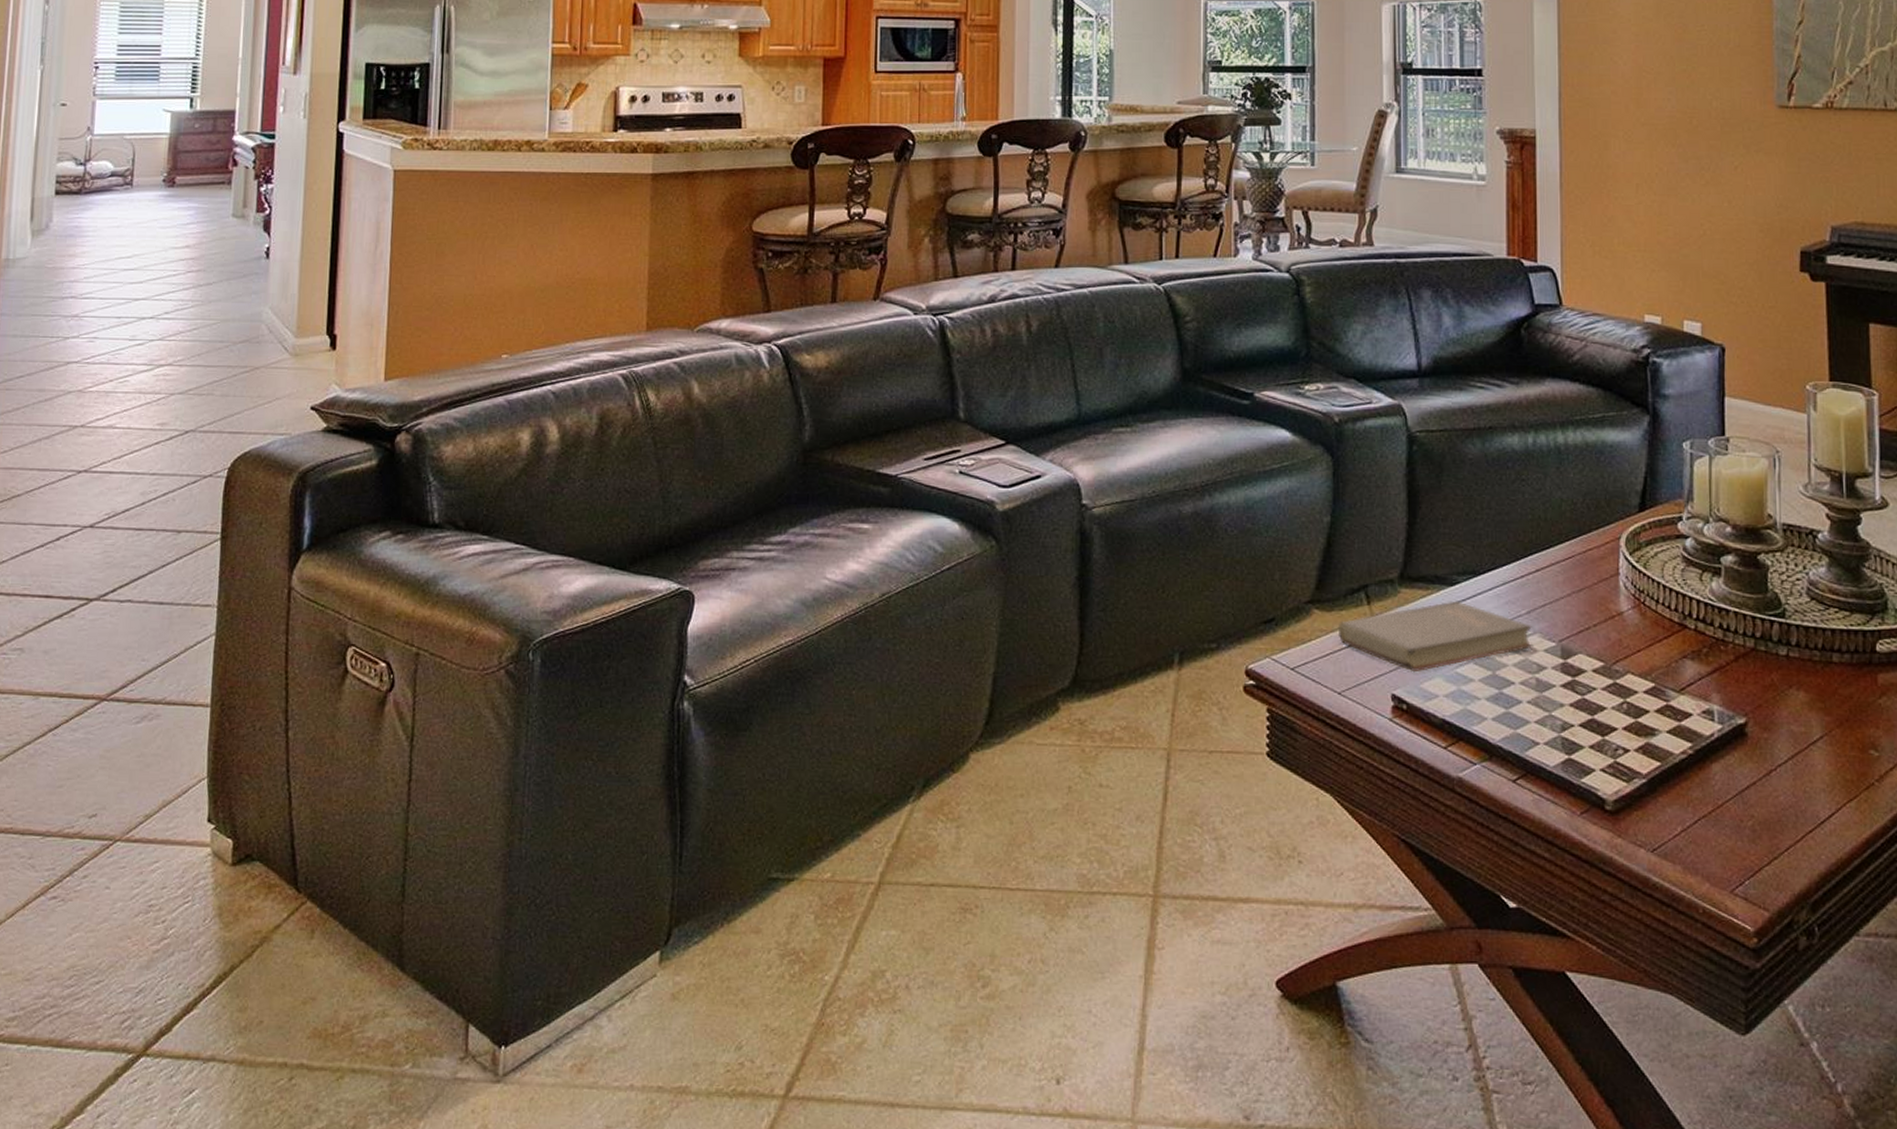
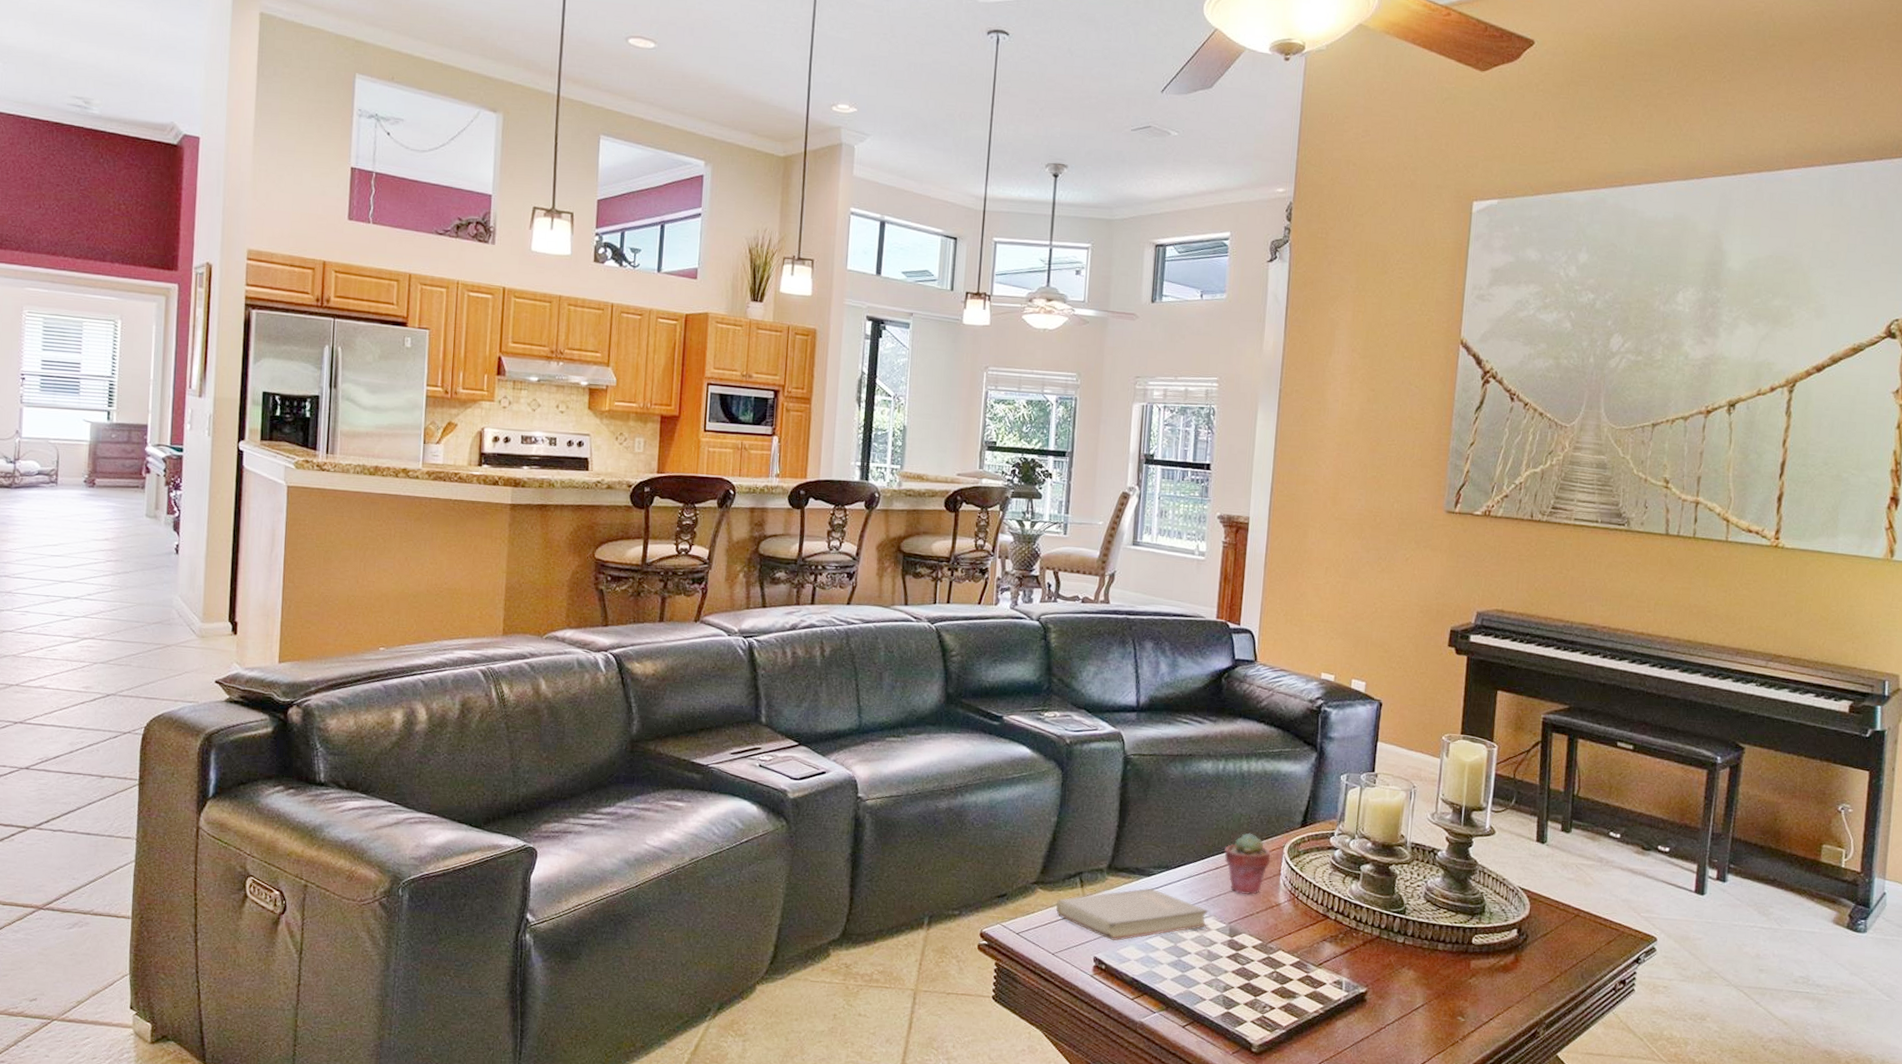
potted succulent: none [1544,522,1605,604] -> present [1223,833,1271,895]

